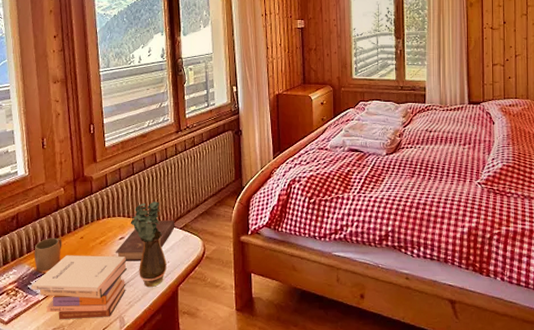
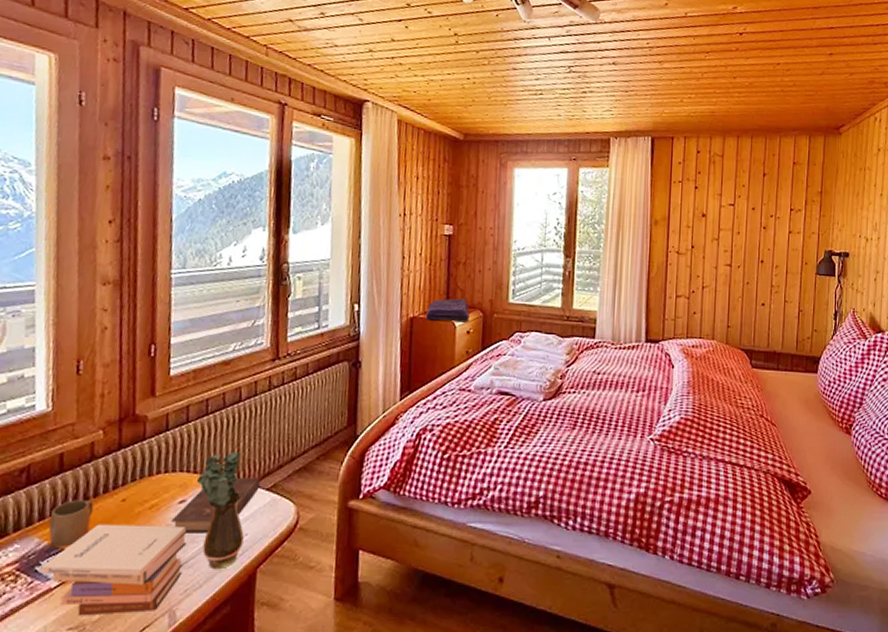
towel: none [288,77,322,96] -> present [425,298,470,323]

